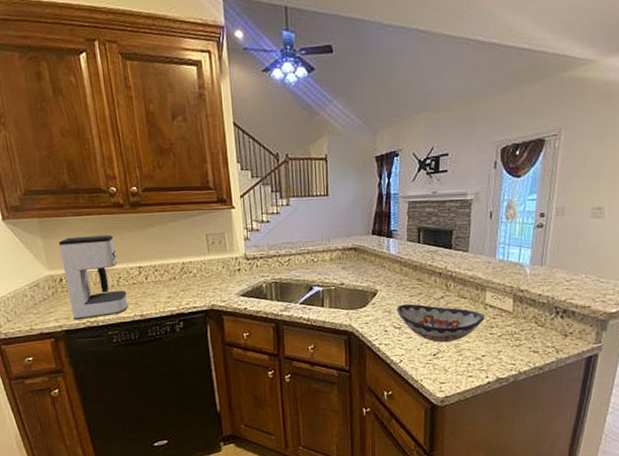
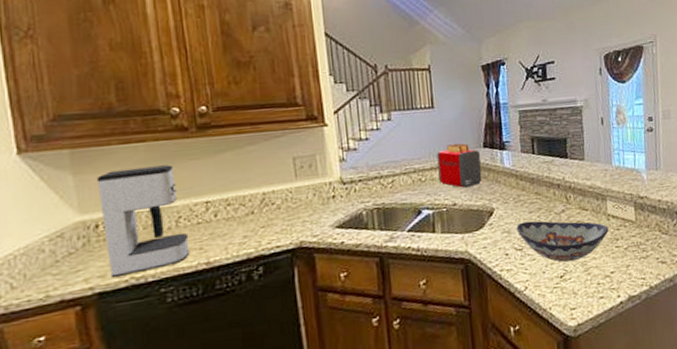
toaster: none [329,229,369,270] -> present [436,143,482,188]

